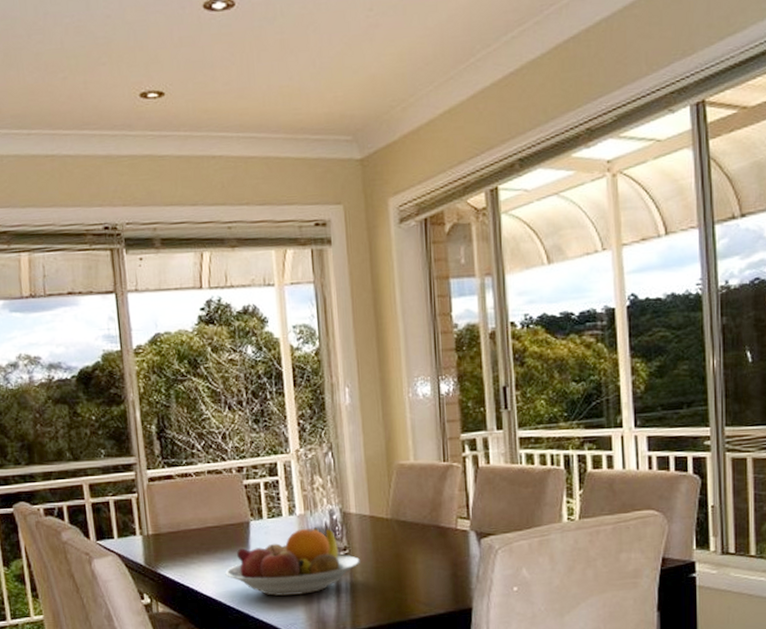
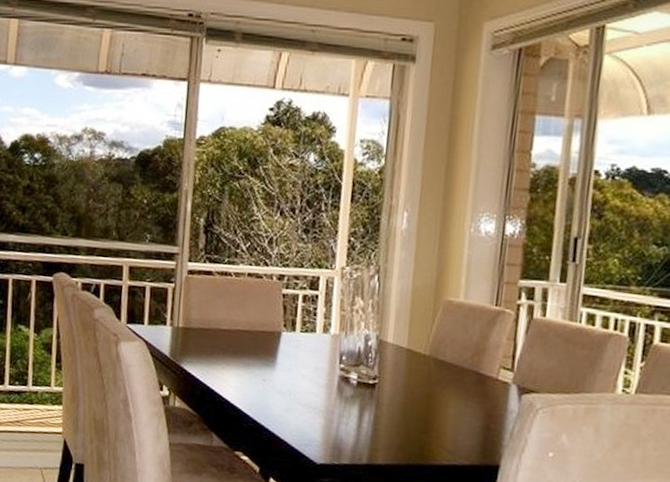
fruit bowl: present [225,527,361,596] -> none [248,349,390,417]

